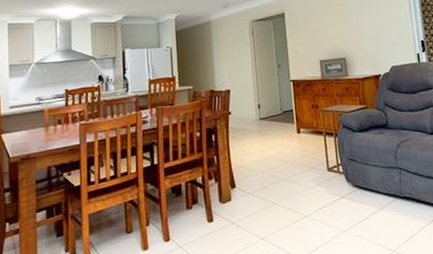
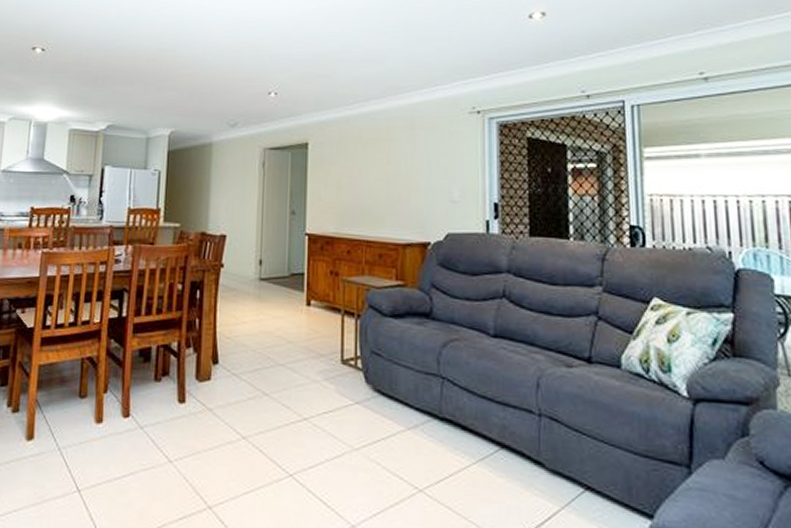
picture frame: present [319,57,349,80] -> none [346,211,385,240]

